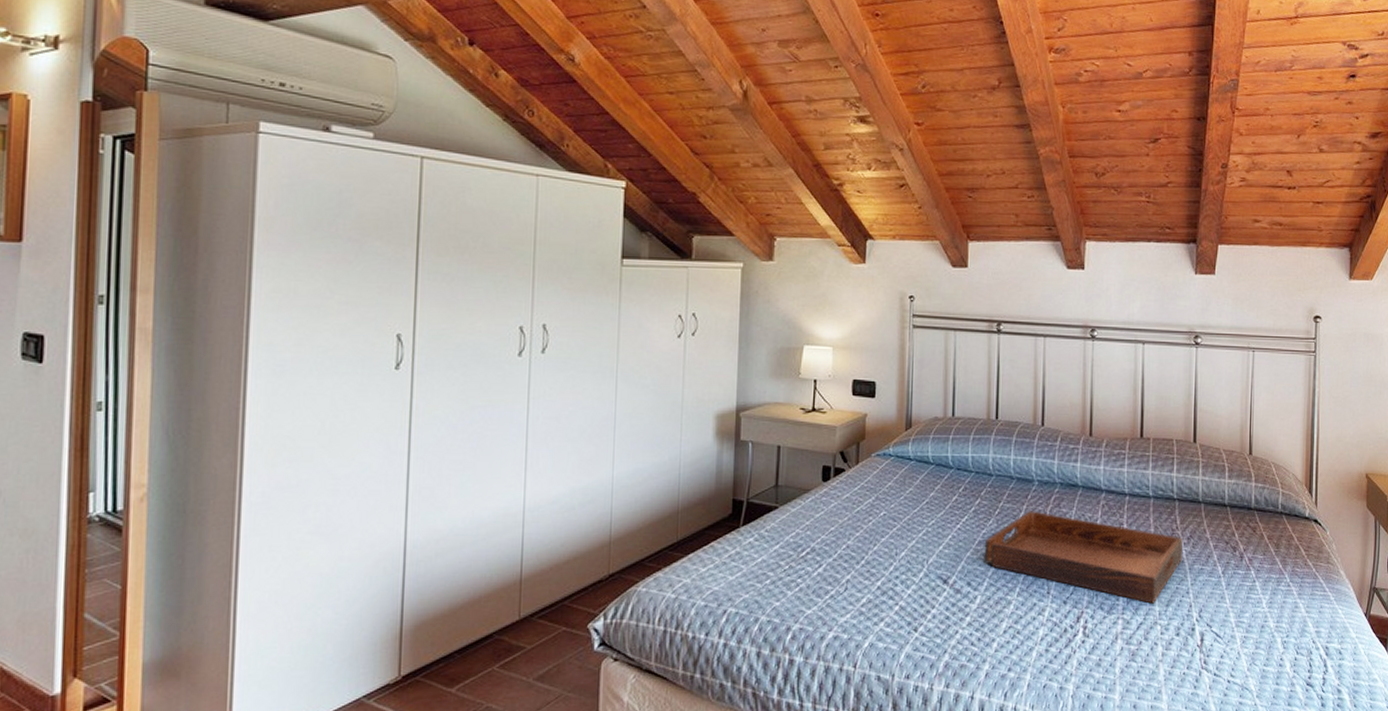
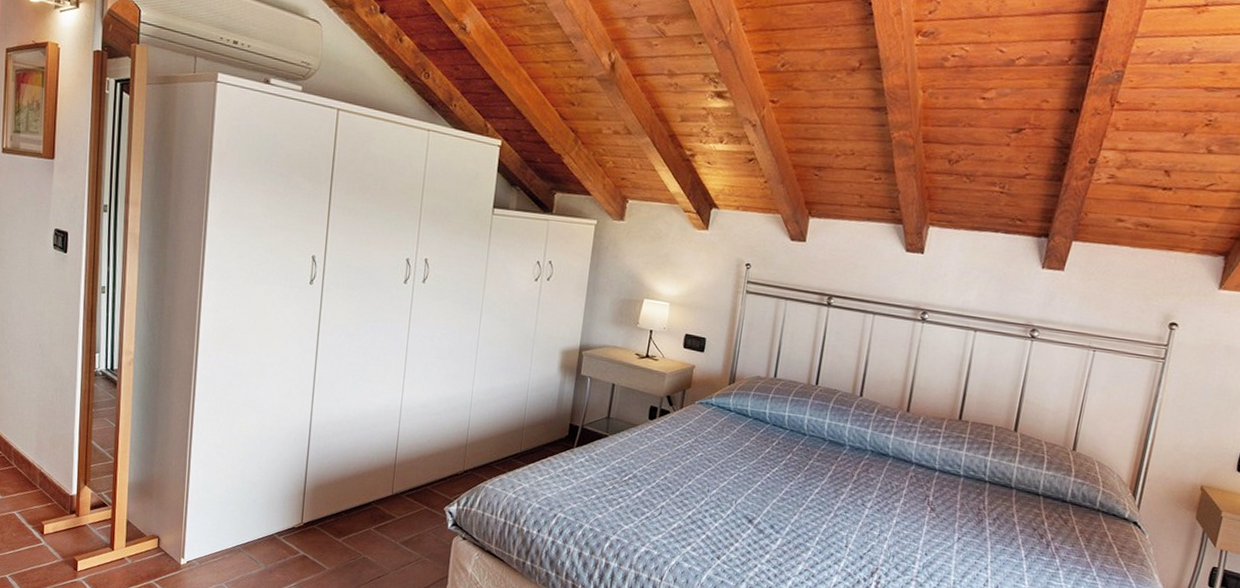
serving tray: present [983,511,1183,604] -> none [788,471,988,573]

